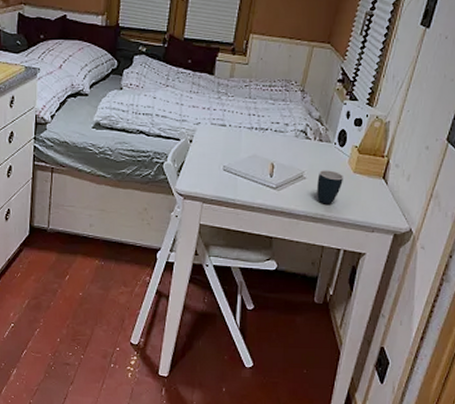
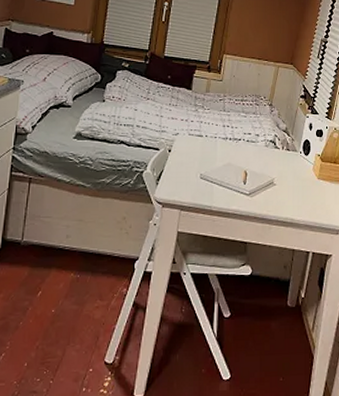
mug: present [317,170,344,204] -> none [286,177,310,209]

